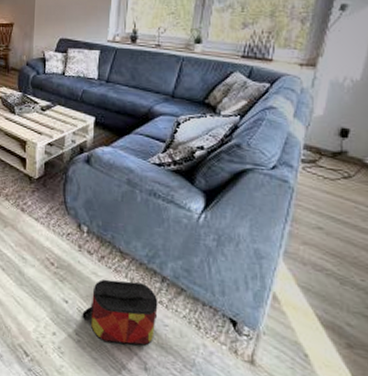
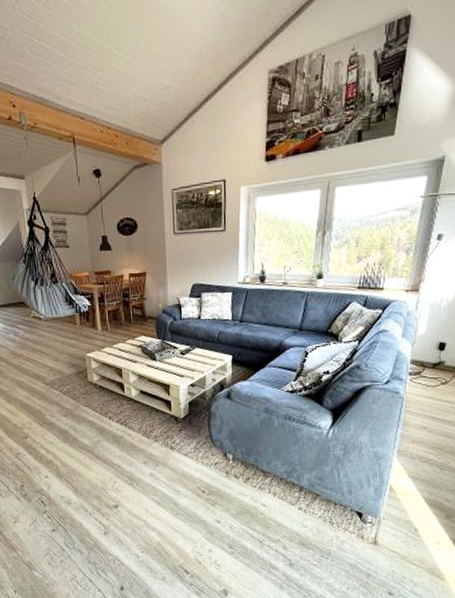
bag: present [82,279,158,346] -> none [233,495,298,550]

